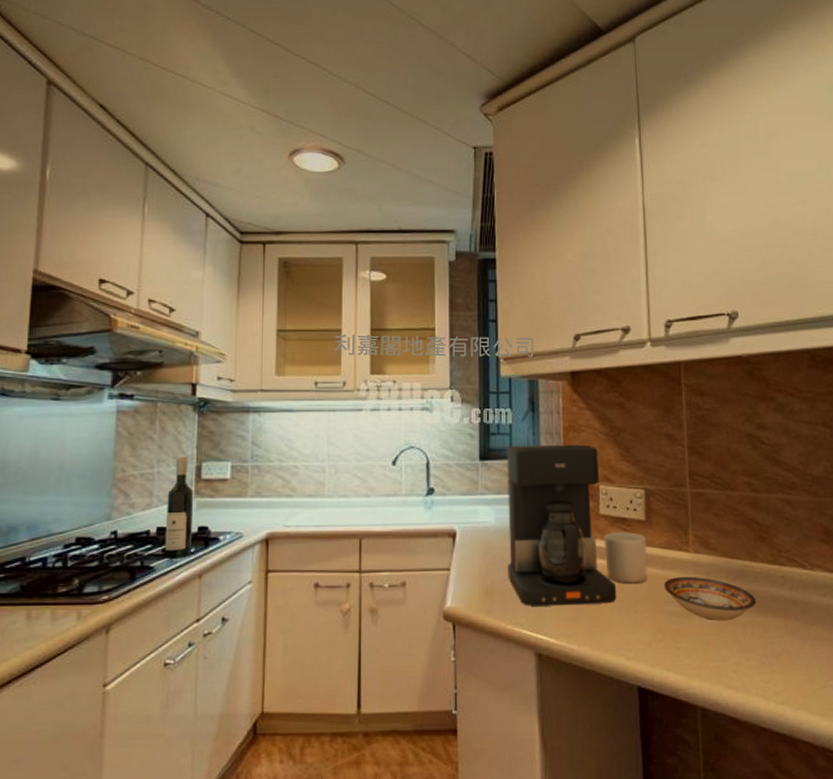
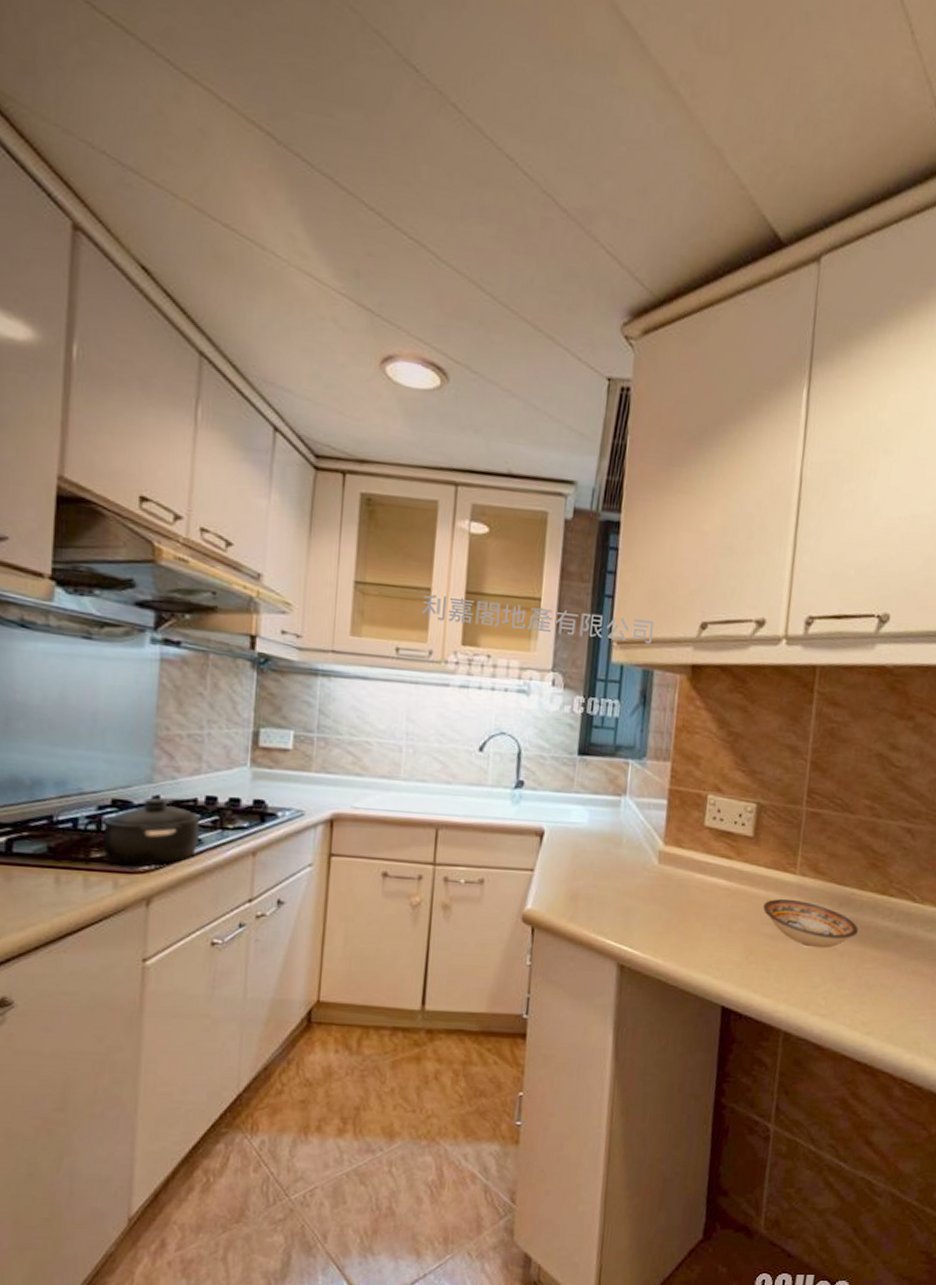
saucepan: none [68,532,153,599] -> present [103,797,201,868]
bottle: present [164,456,194,560] -> none [214,718,250,834]
coffee maker: present [507,444,617,606] -> none [596,742,713,920]
mug: present [603,531,647,583] -> none [703,845,751,902]

